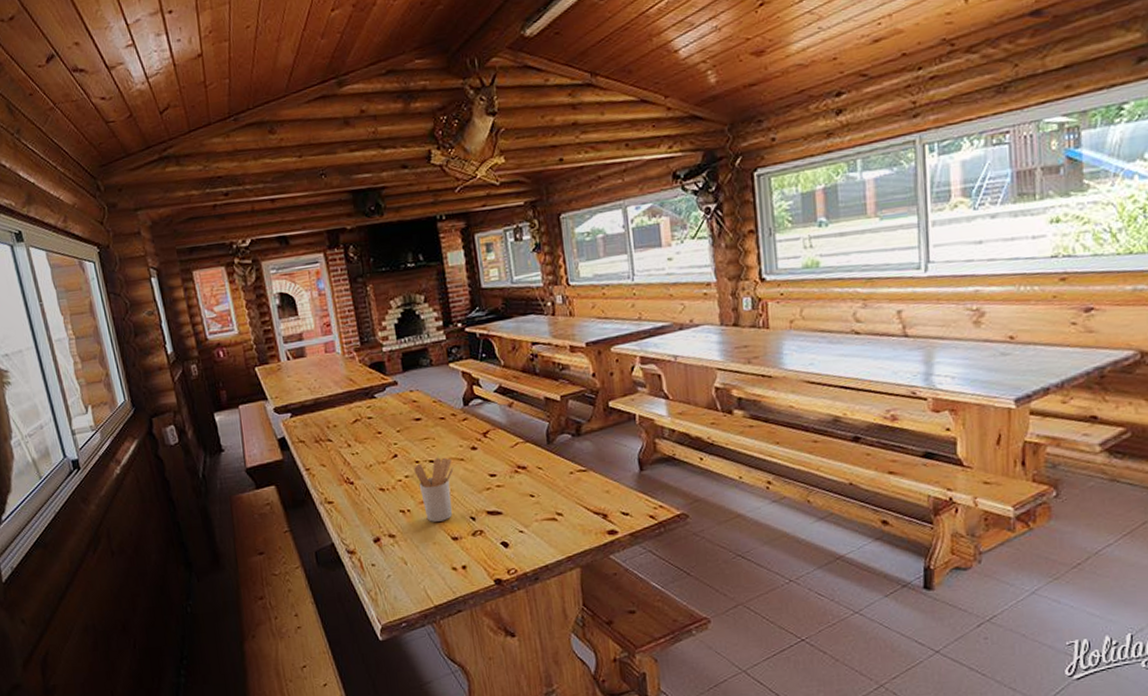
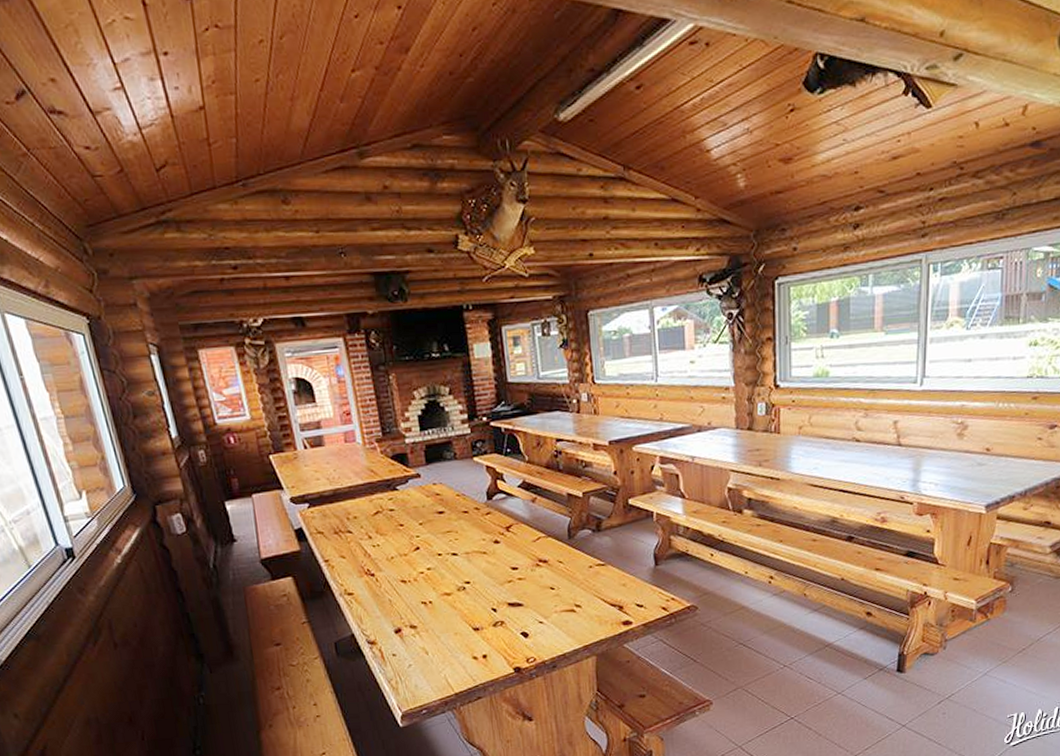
utensil holder: present [414,457,454,522] -> none [436,550,476,613]

